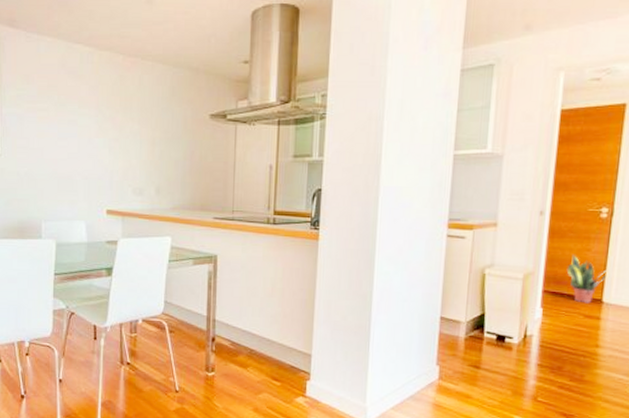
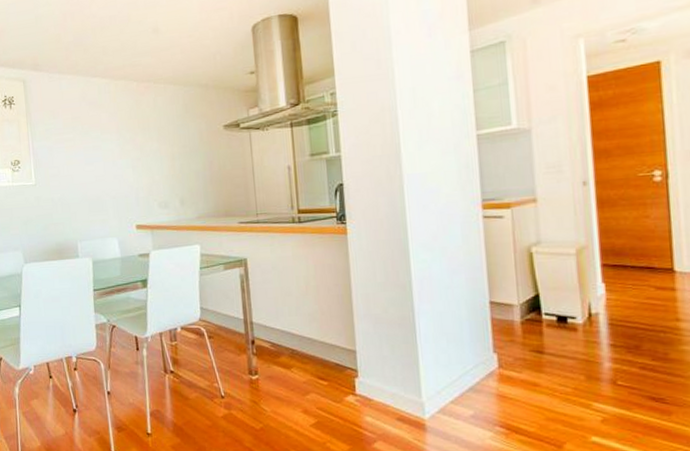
potted plant: present [566,255,607,304] -> none [624,224,675,274]

